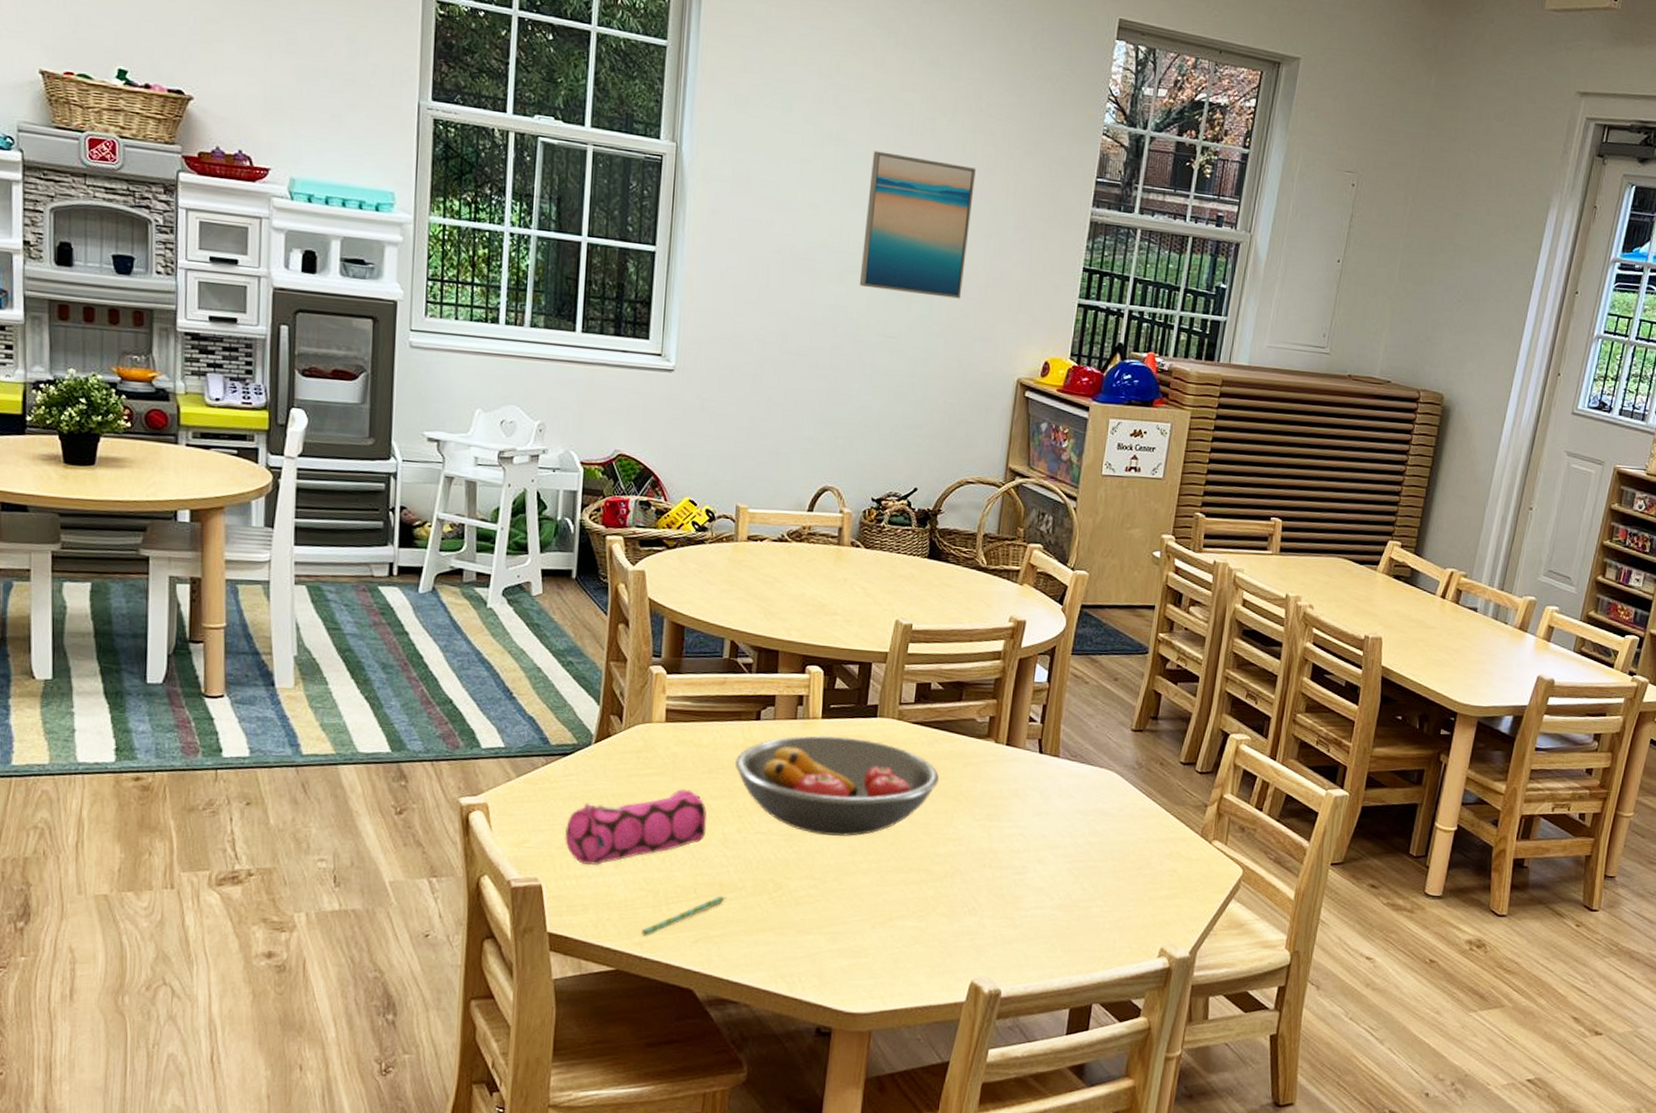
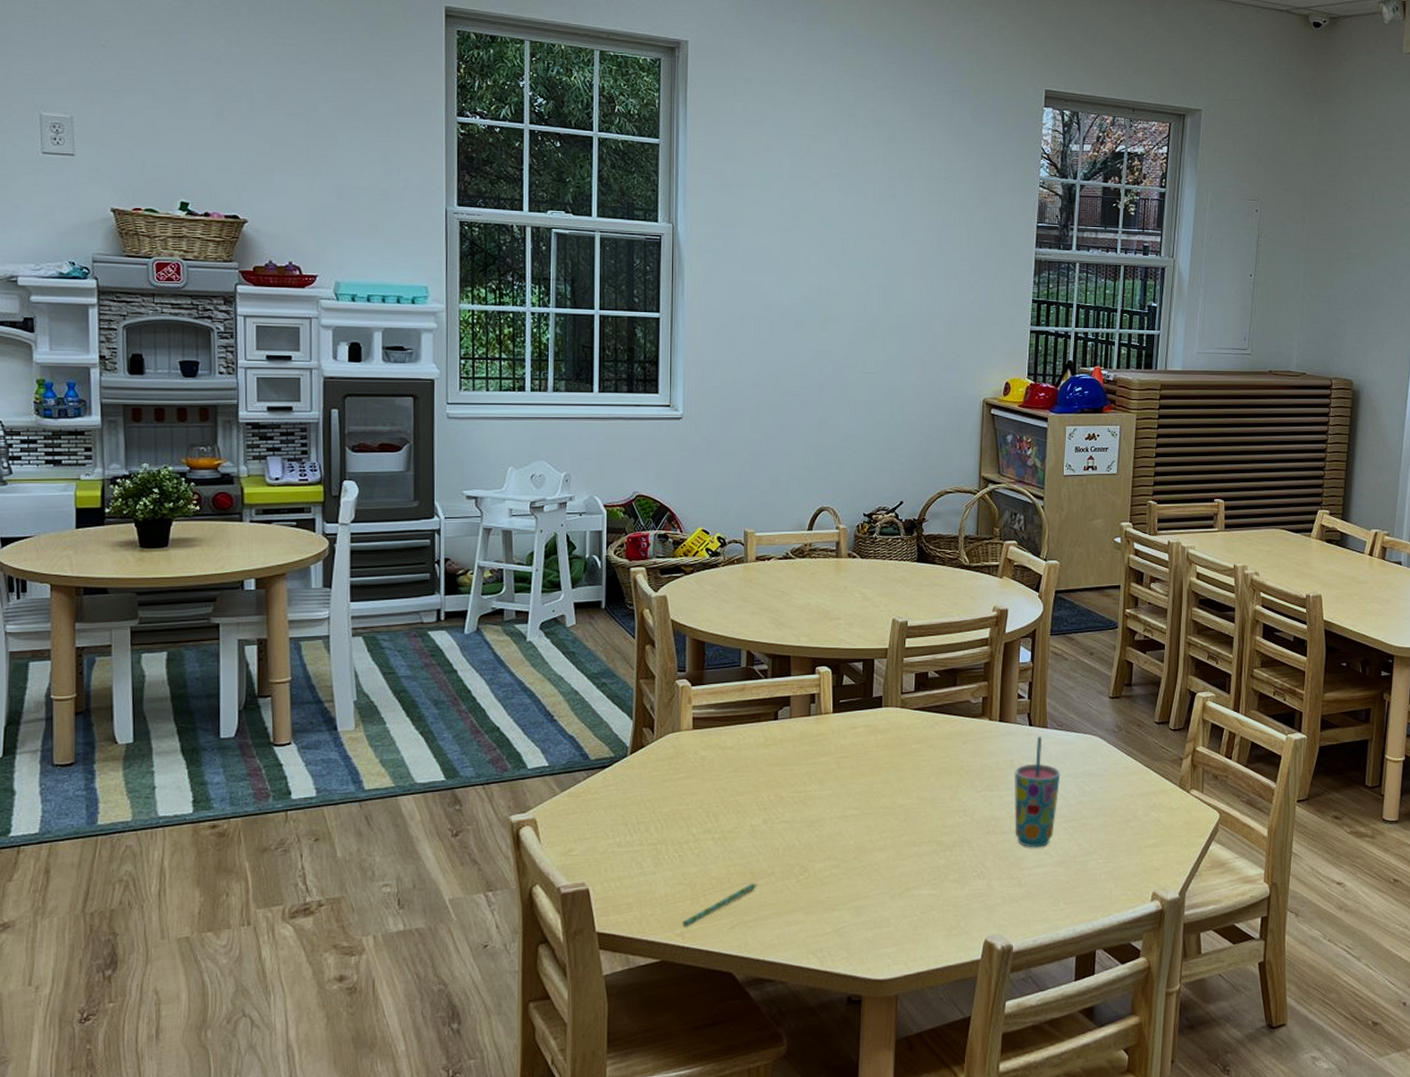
pencil case: present [564,789,707,866] -> none [607,789,736,867]
fruit bowl: present [734,735,939,836] -> none [757,728,941,819]
wall art: present [859,151,976,299] -> none [839,216,933,335]
cup: none [1013,766,1070,888] -> present [1014,737,1061,848]

